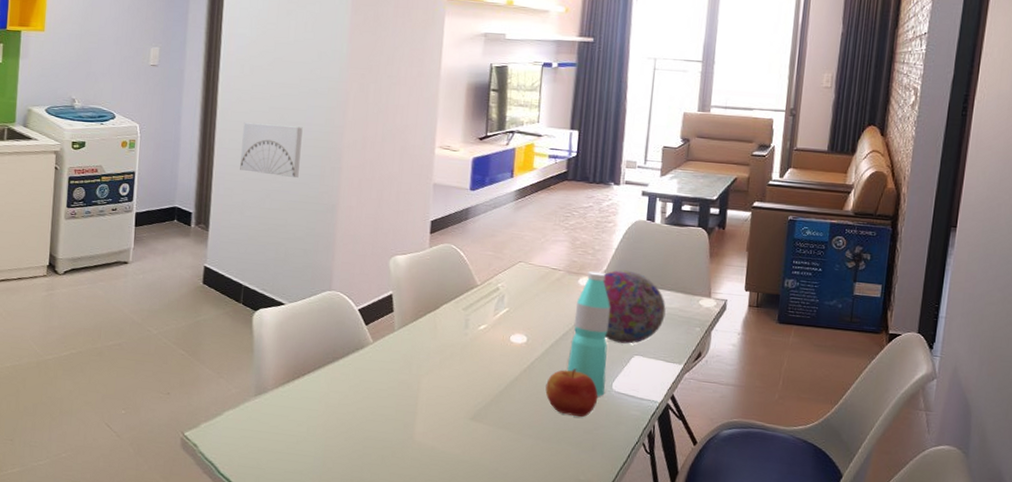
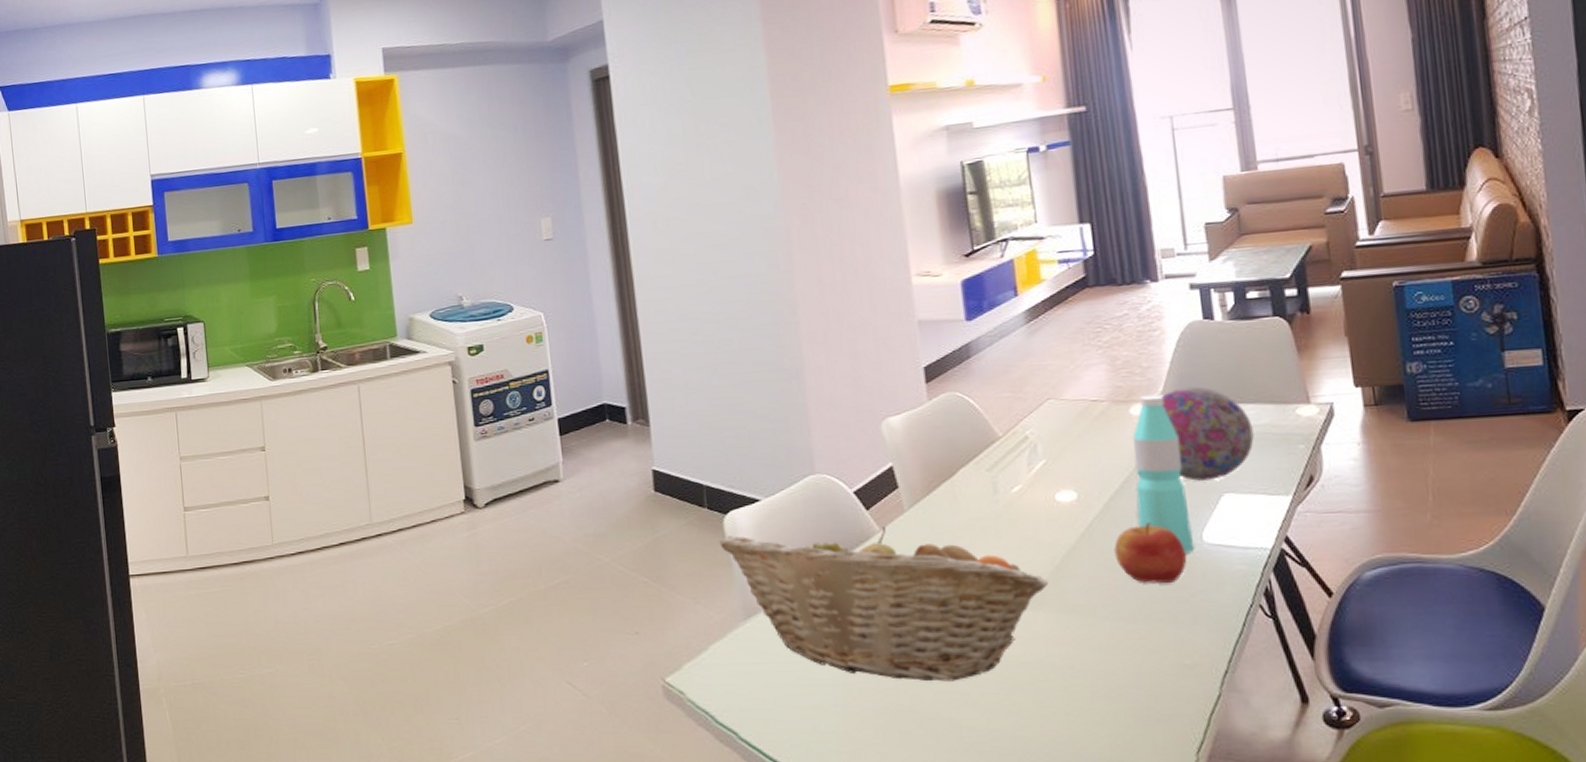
wall art: present [240,122,303,178] -> none [669,281,748,346]
fruit basket: none [247,328,493,467] -> present [719,526,1049,682]

